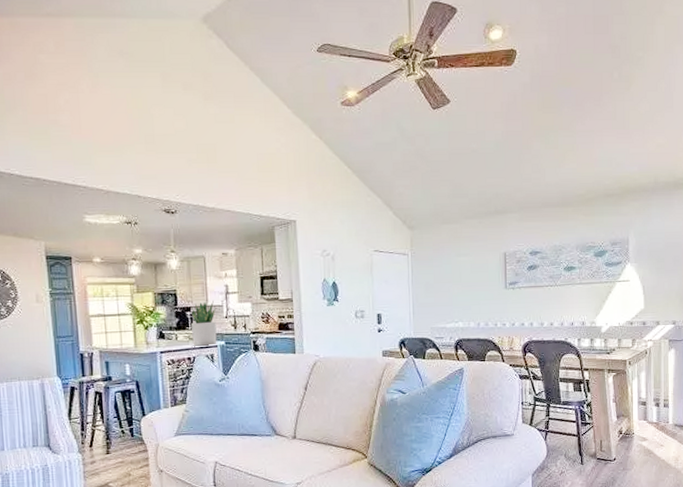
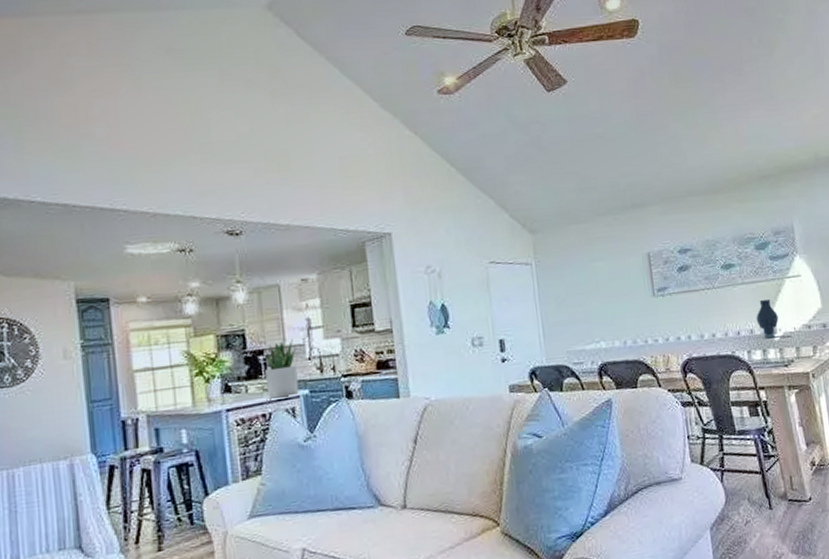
vase: none [588,298,607,330] -> present [756,299,779,339]

